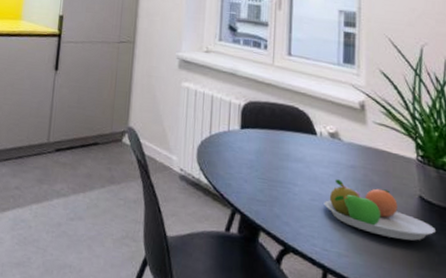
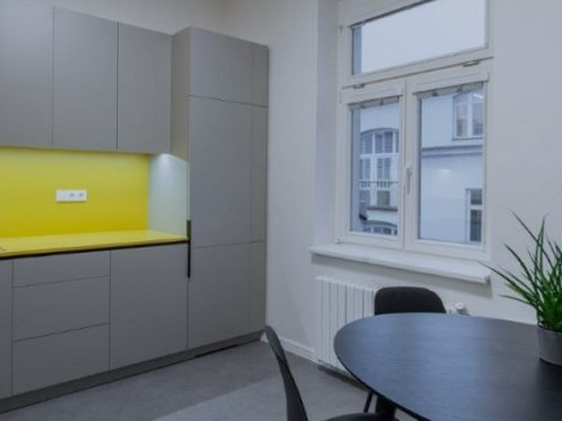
fruit bowl: present [324,179,435,241] -> none [453,352,553,399]

